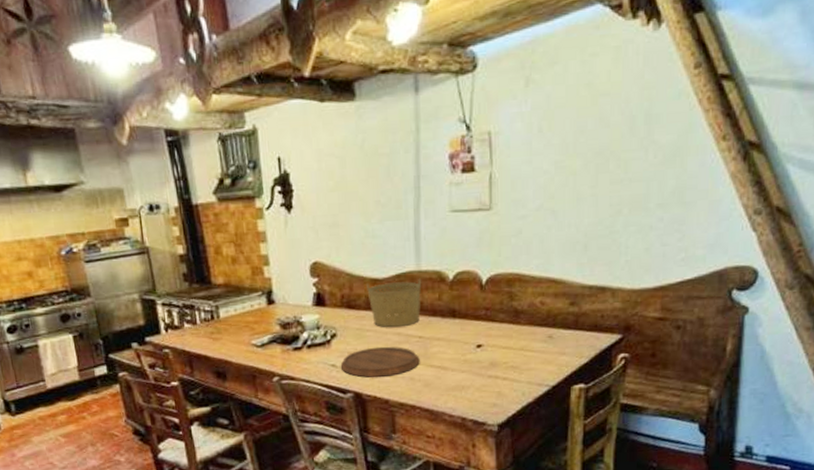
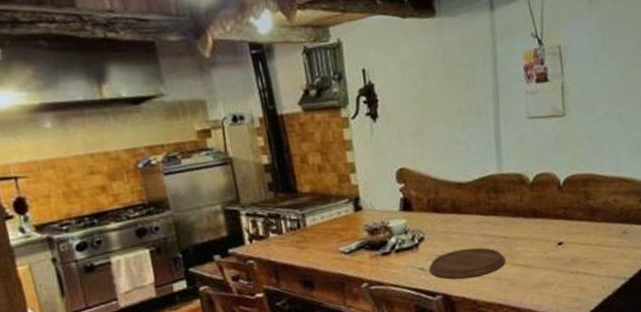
basket: present [367,278,422,328] -> none [452,181,504,230]

